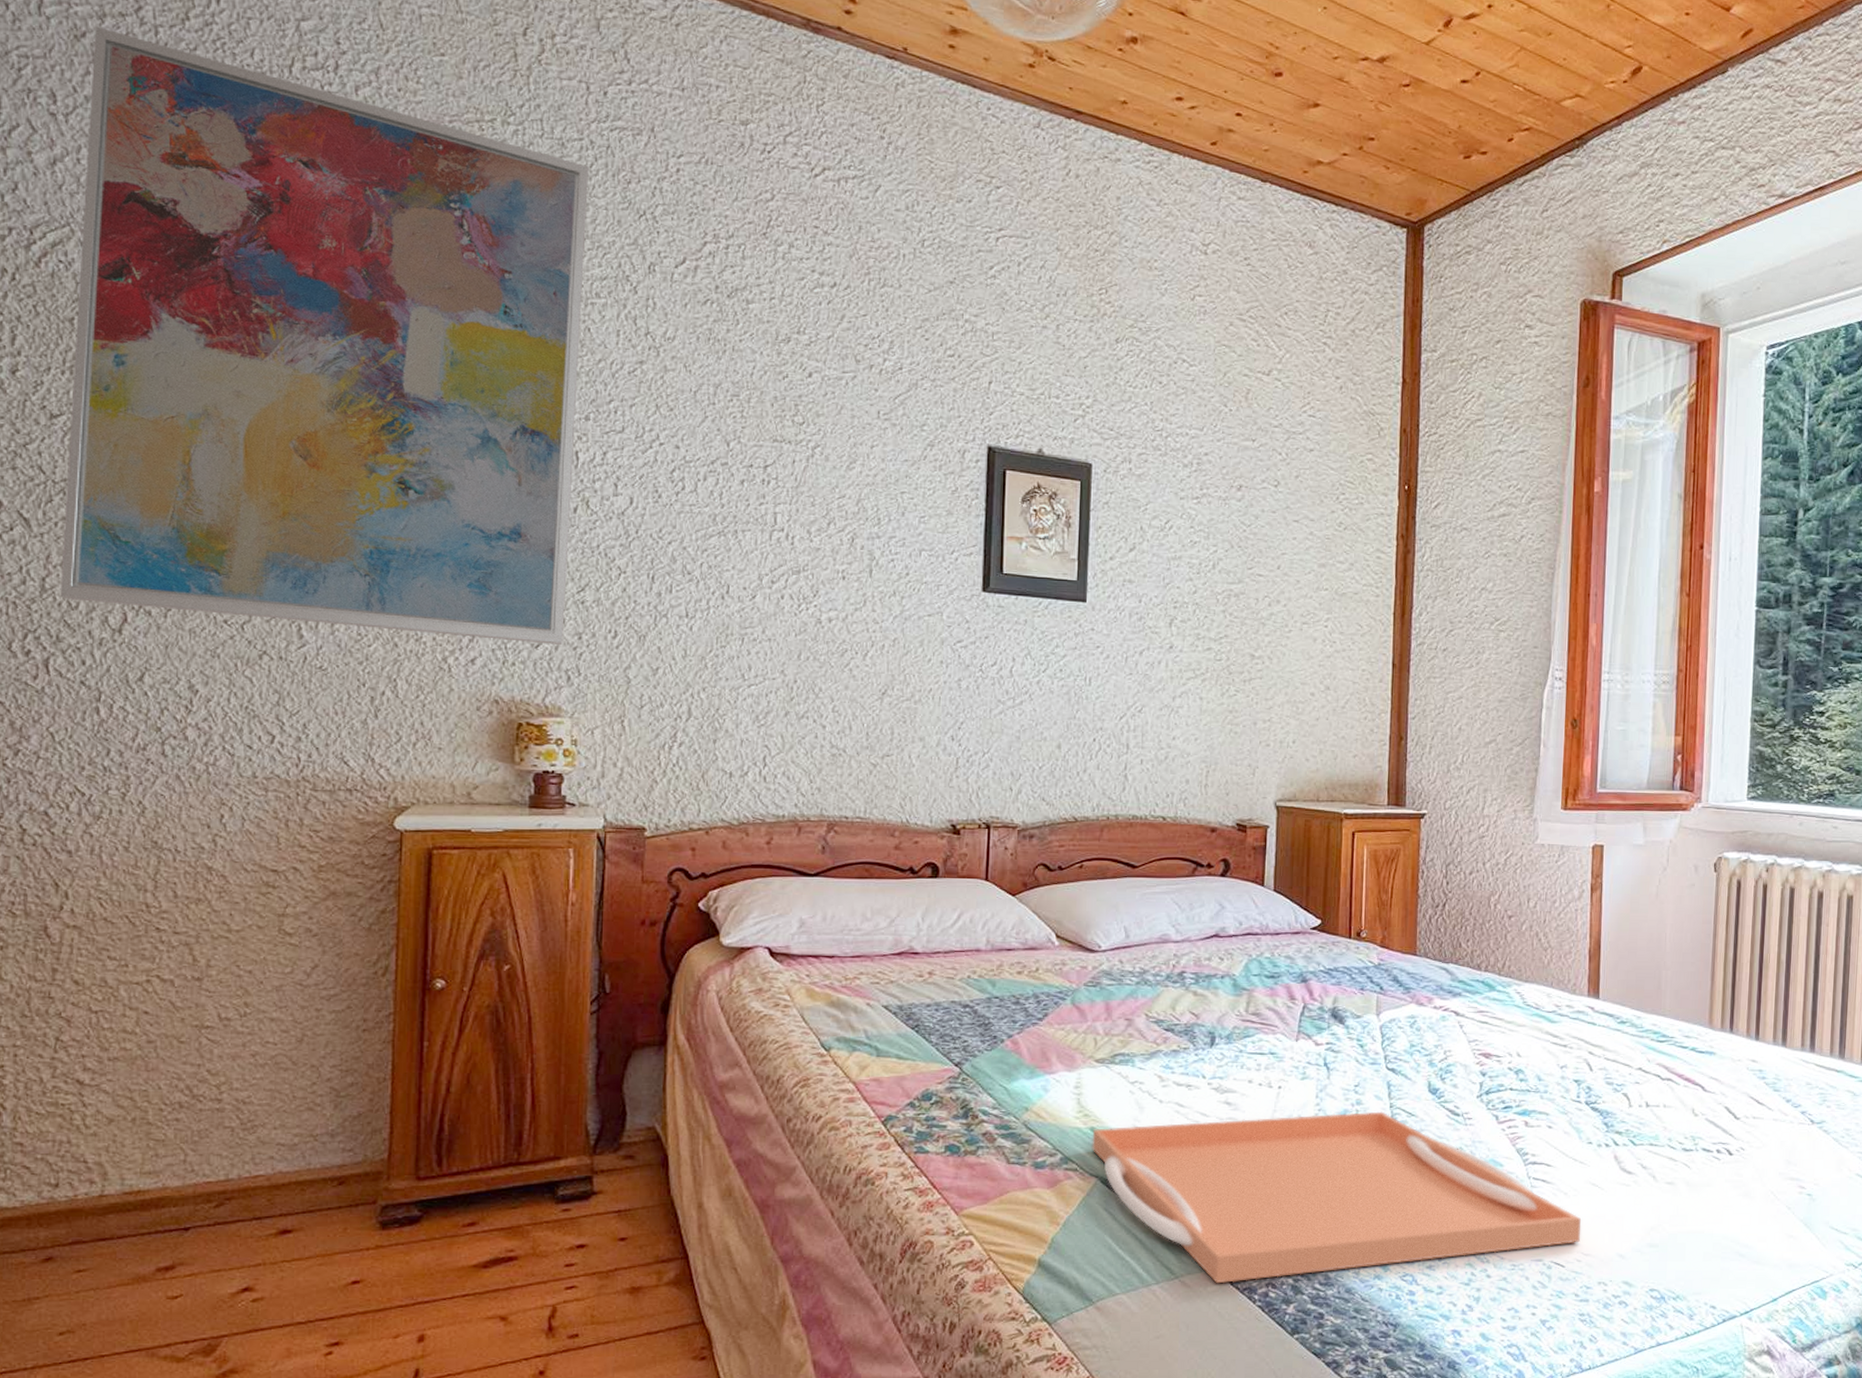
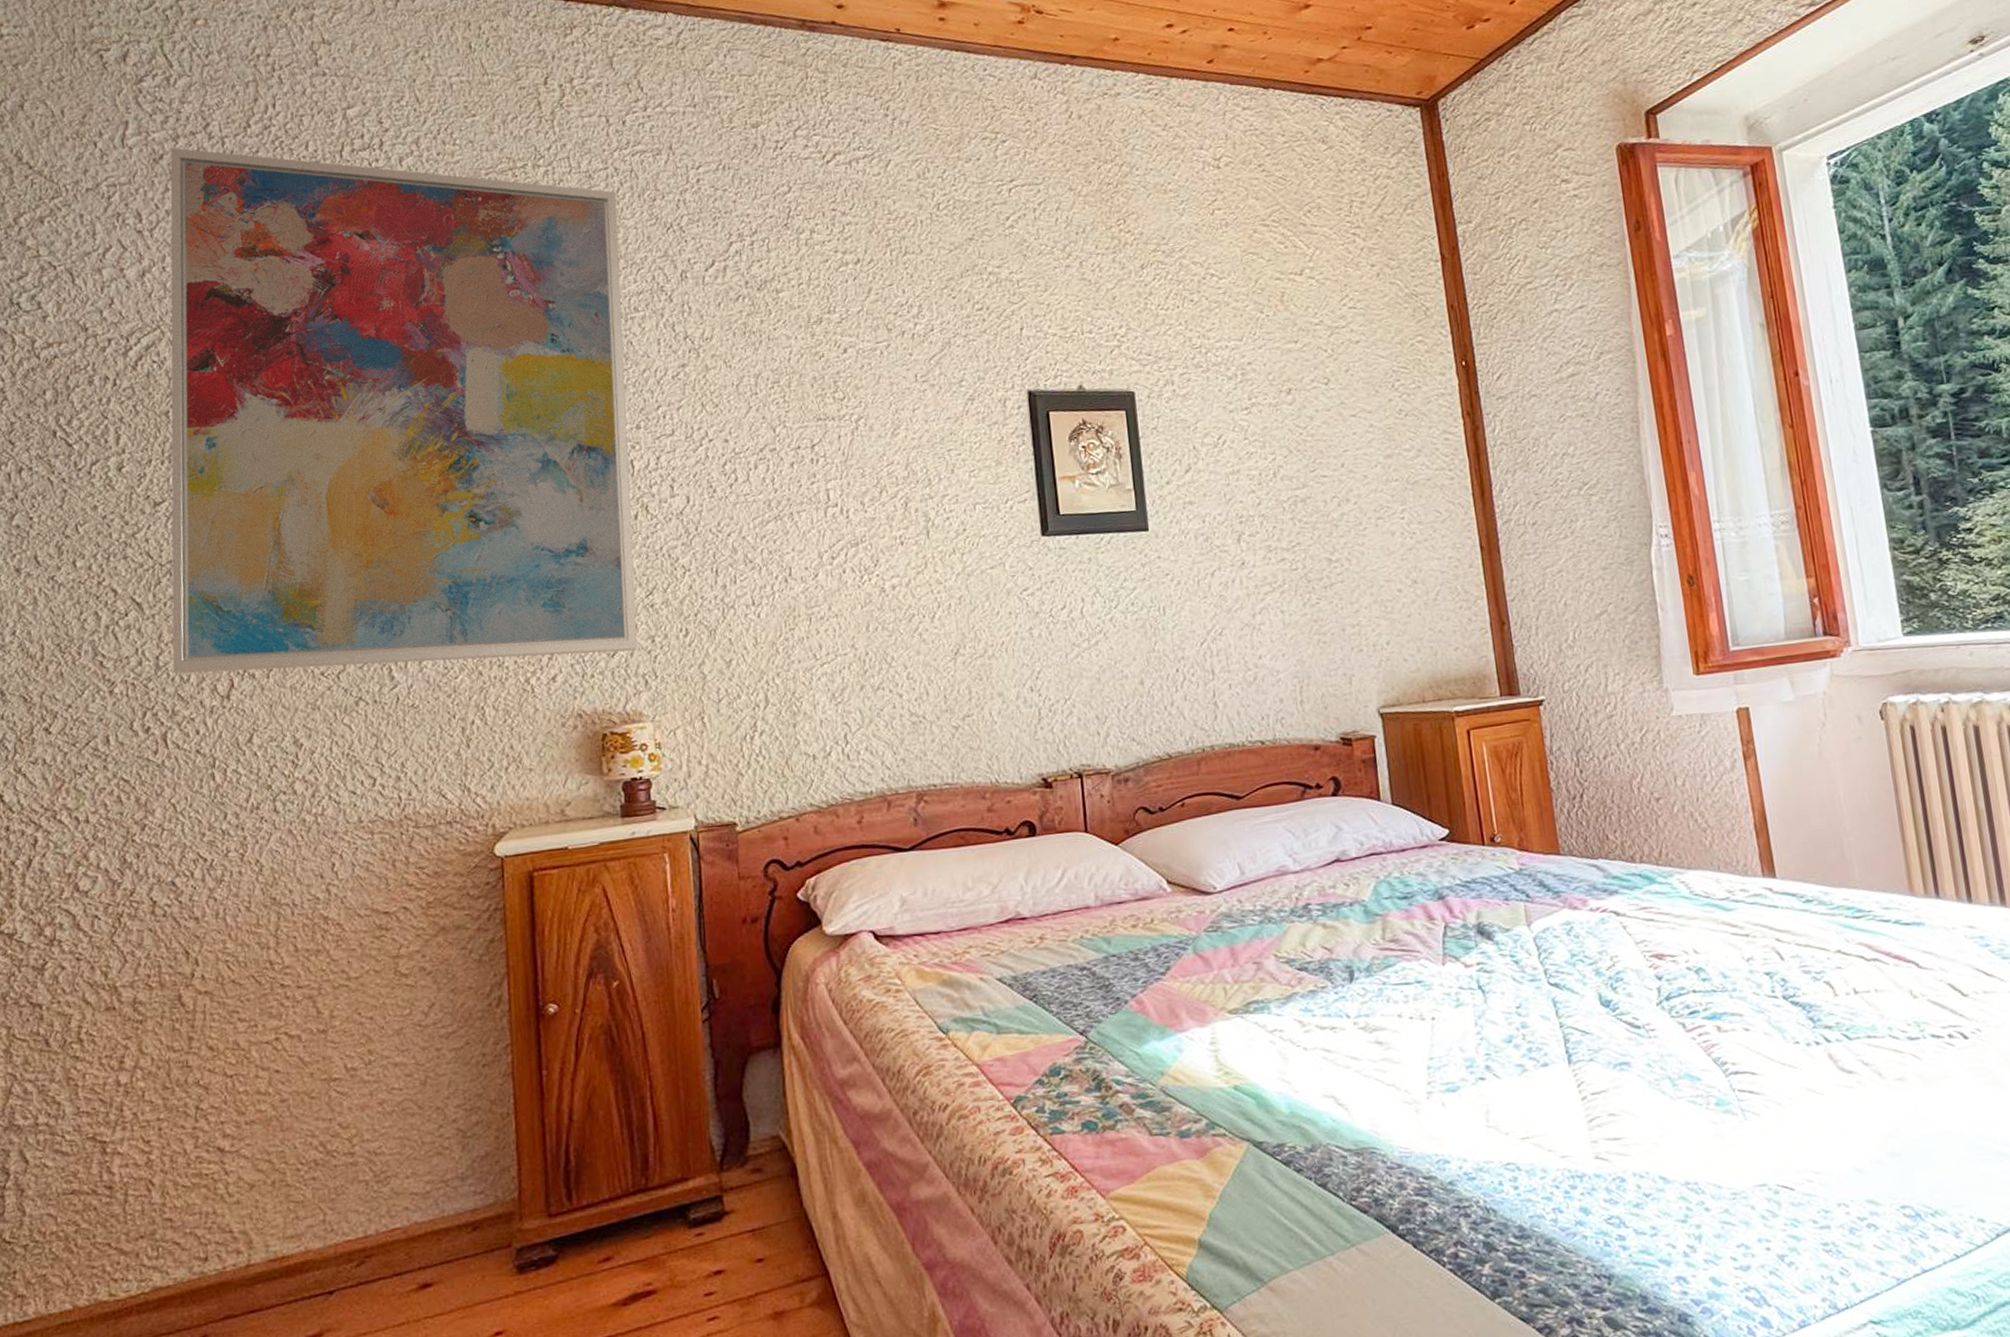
serving tray: present [1092,1111,1582,1284] -> none [1236,1033,1808,1248]

